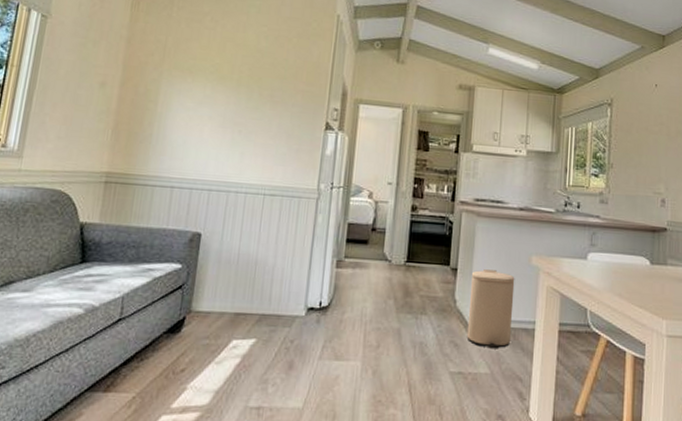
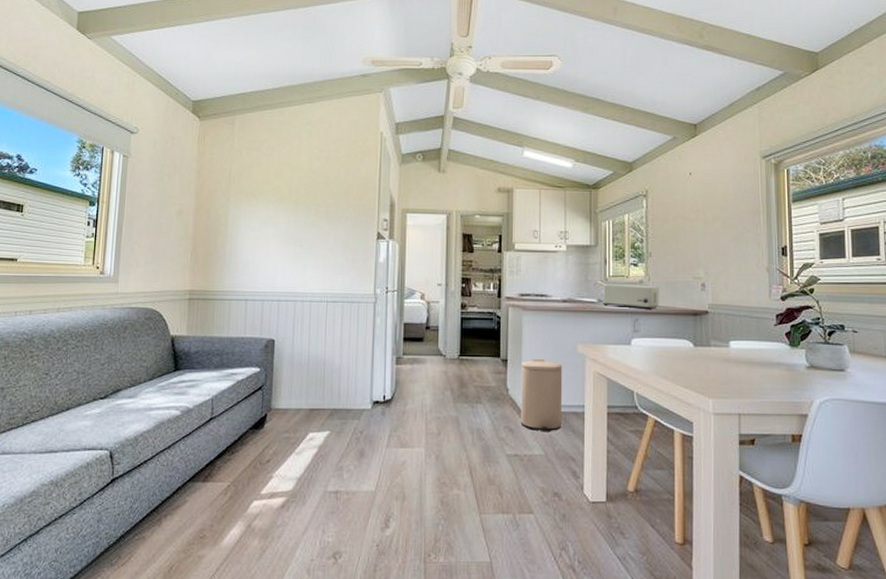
toaster: none [561,194,619,223] -> present [603,284,659,309]

